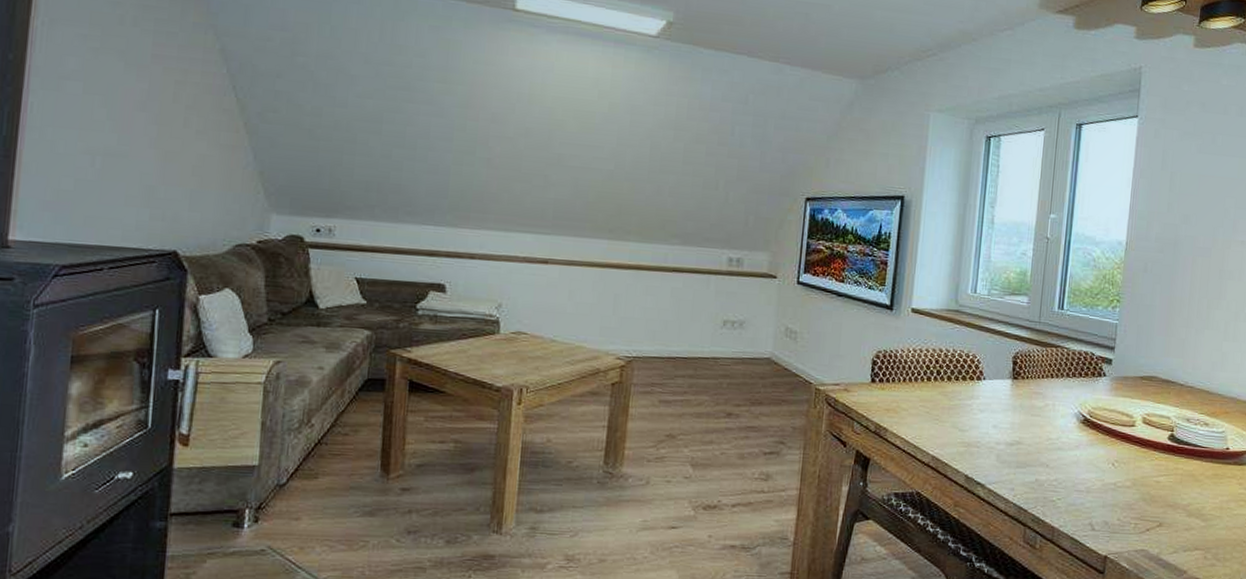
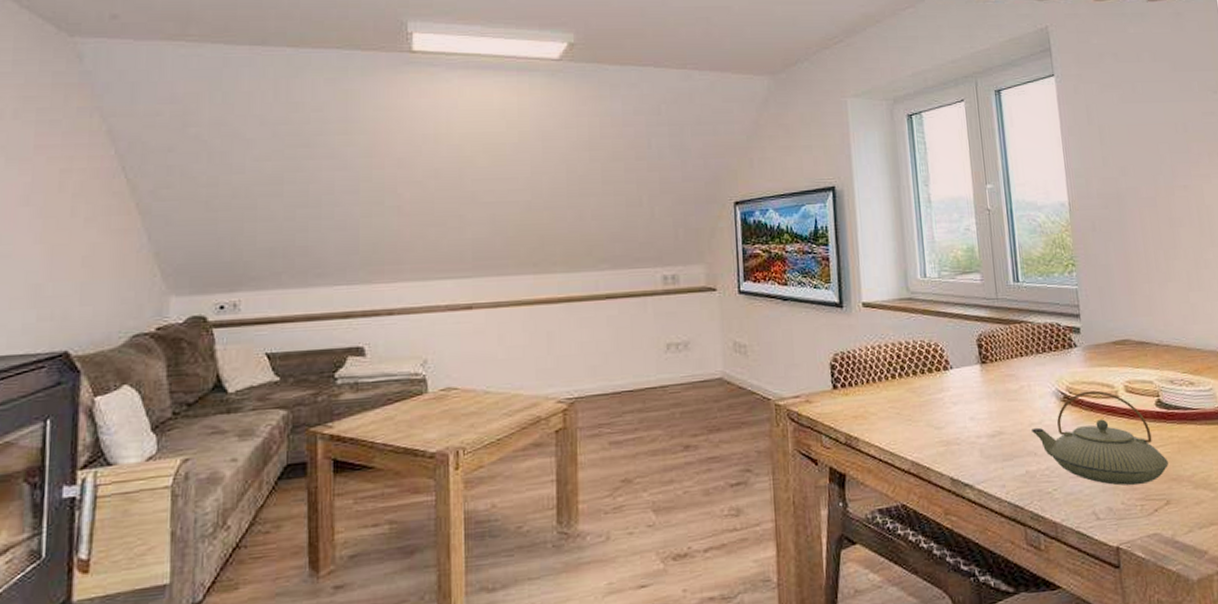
teapot: none [1048,417,1168,506] -> present [1032,390,1168,486]

